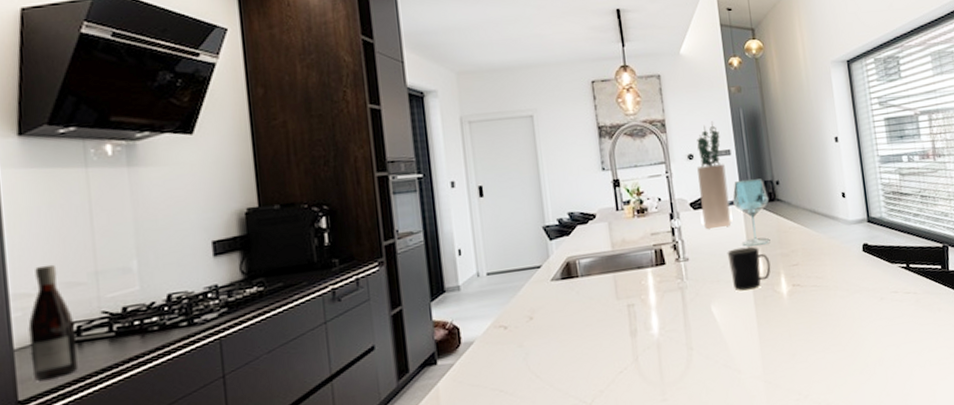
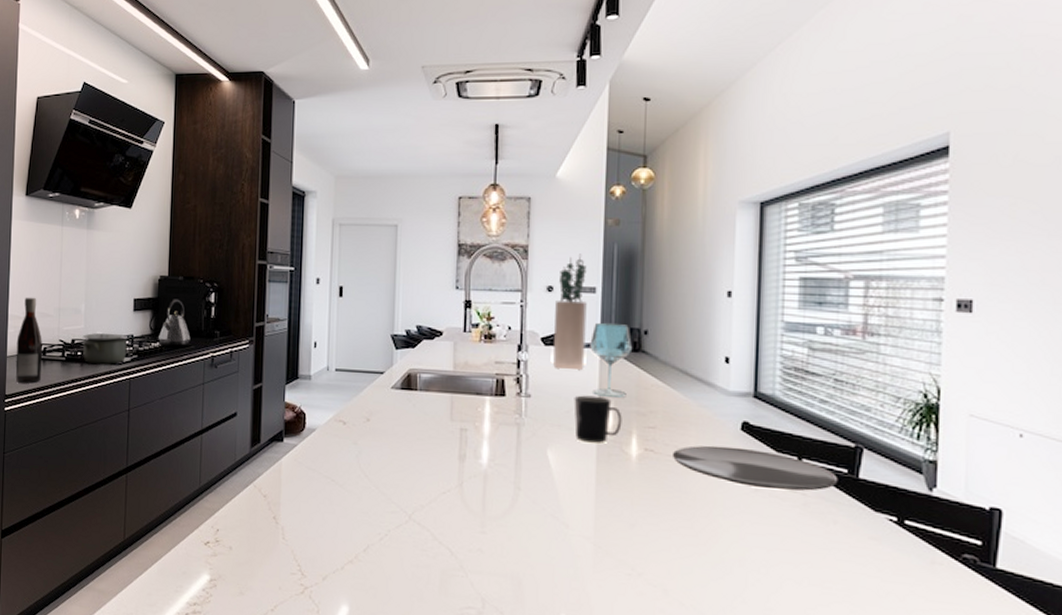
saucepan: none [139,287,211,333] -> present [82,333,127,365]
kettle: none [255,231,301,293] -> present [158,299,191,350]
plate: none [814,264,936,298] -> present [672,445,839,491]

